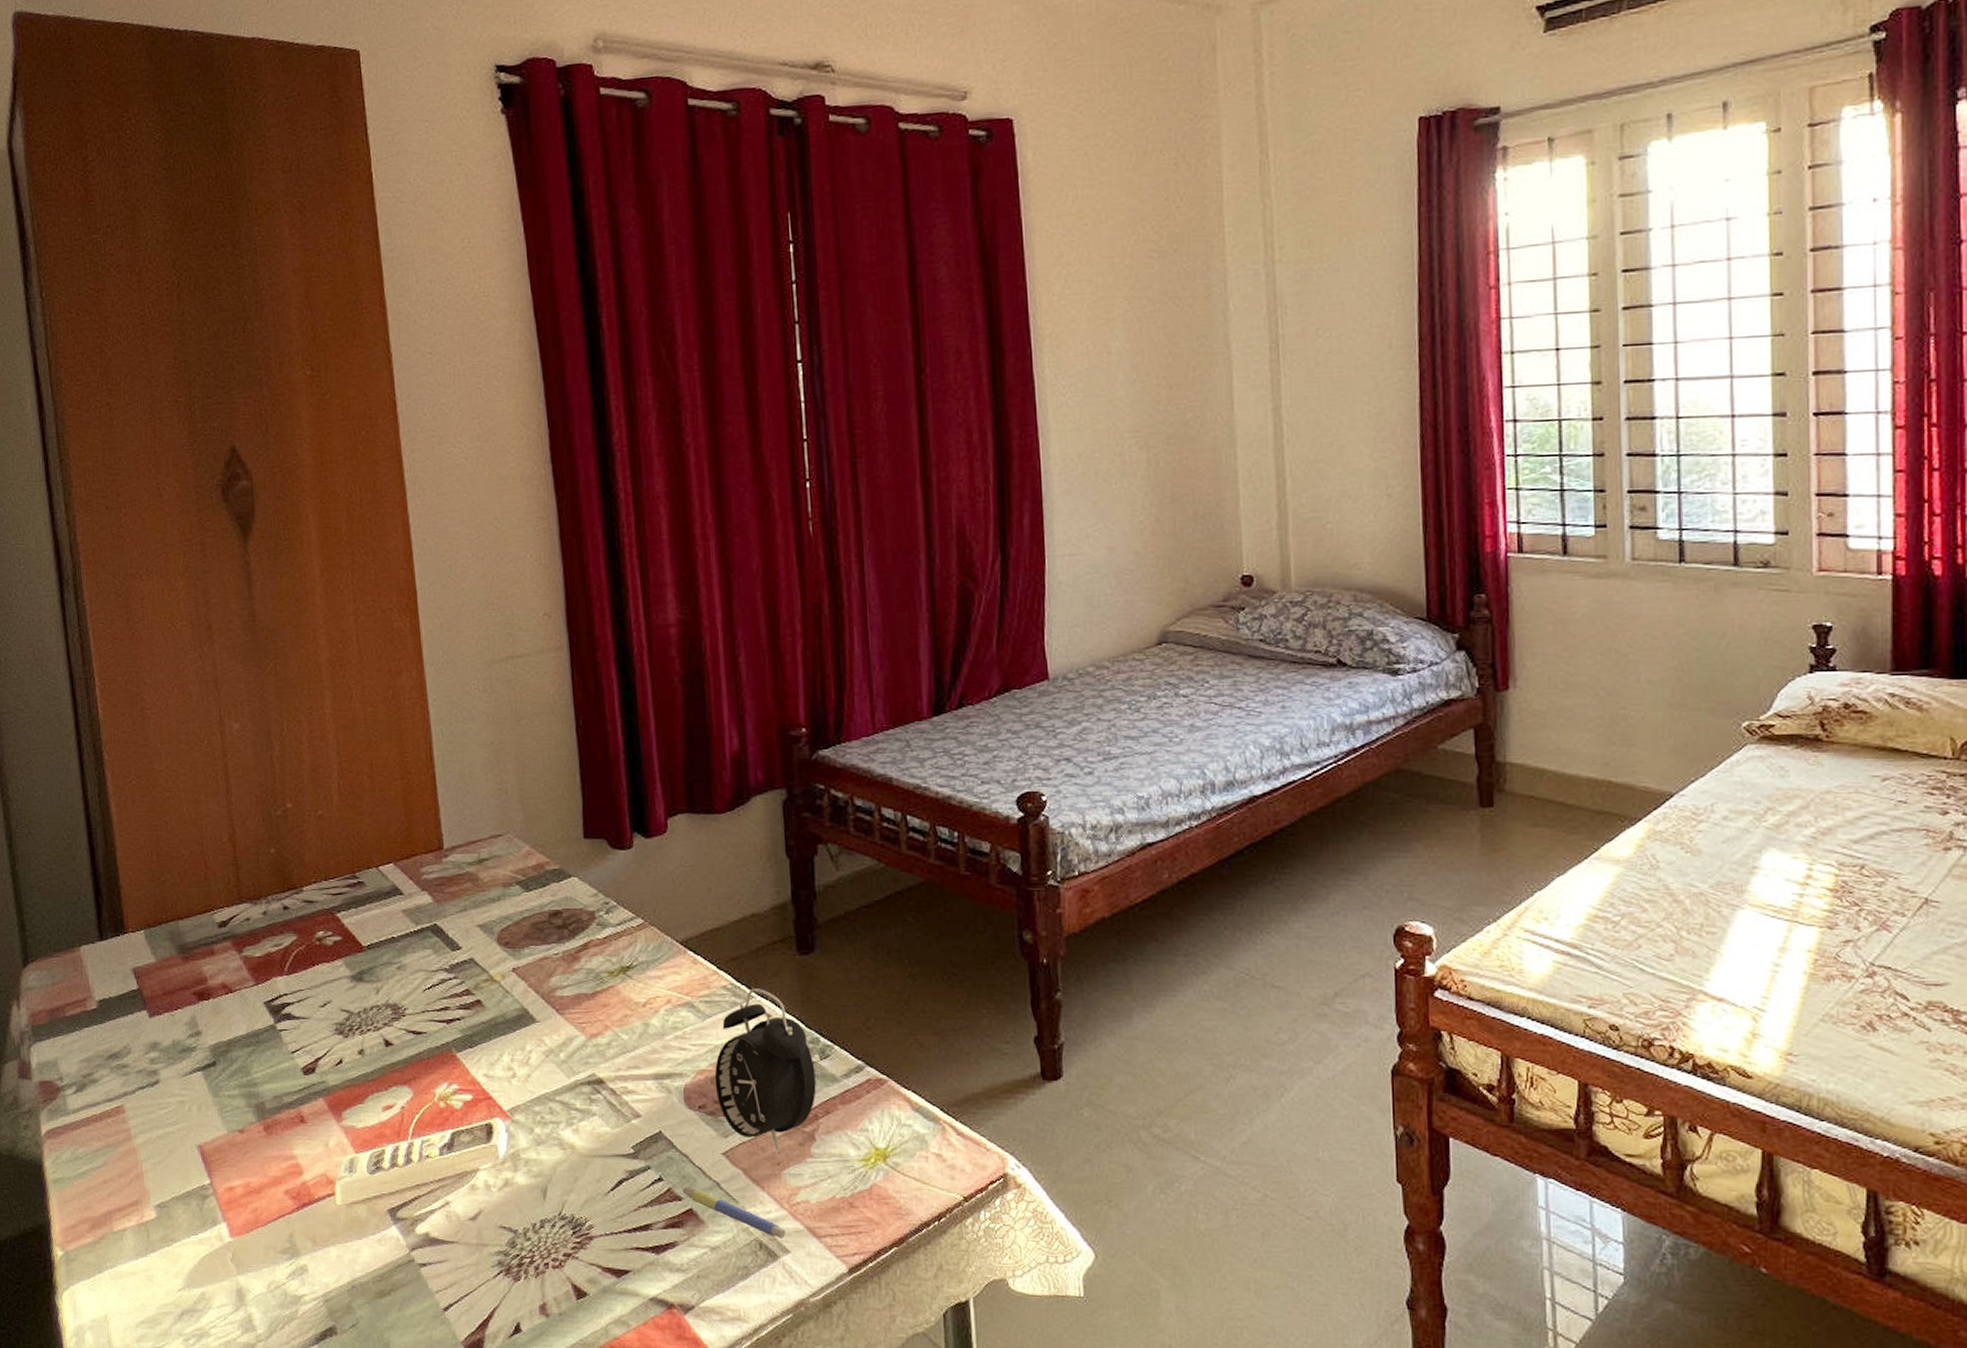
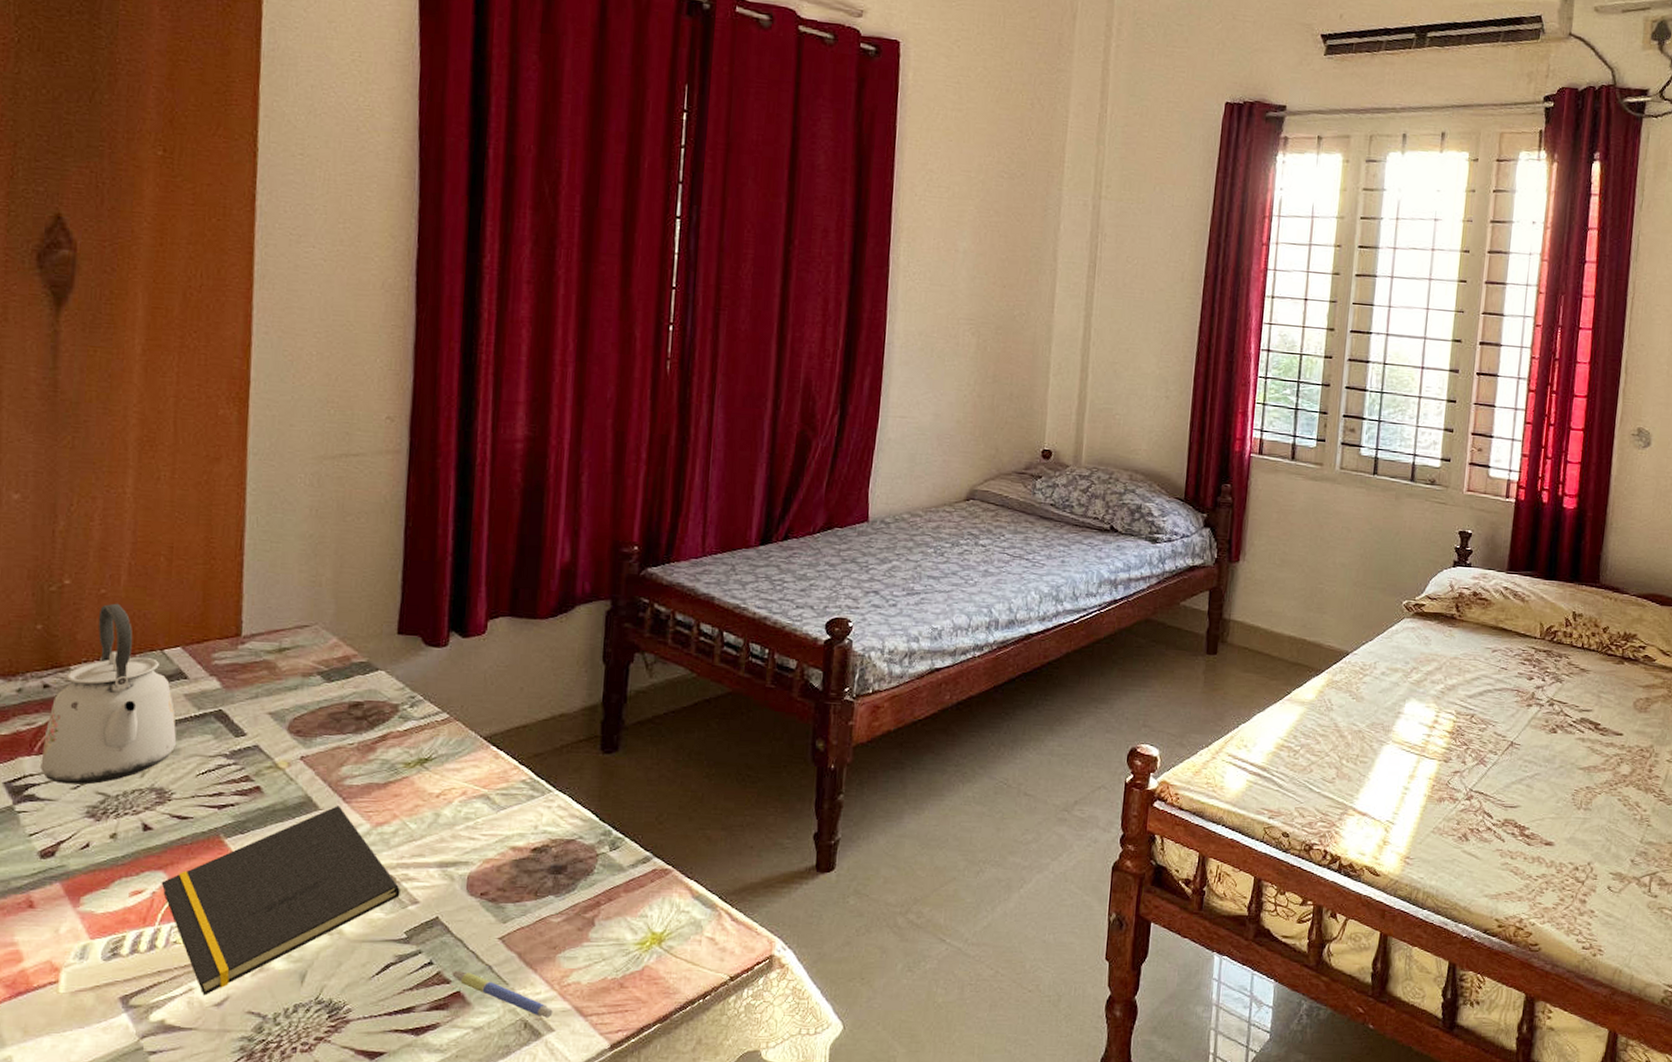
kettle: none [291,823,403,1002] -> present [40,603,177,785]
notepad: none [407,1017,622,1209] -> present [161,806,400,996]
alarm clock: present [714,988,816,1153] -> none [500,783,604,937]

